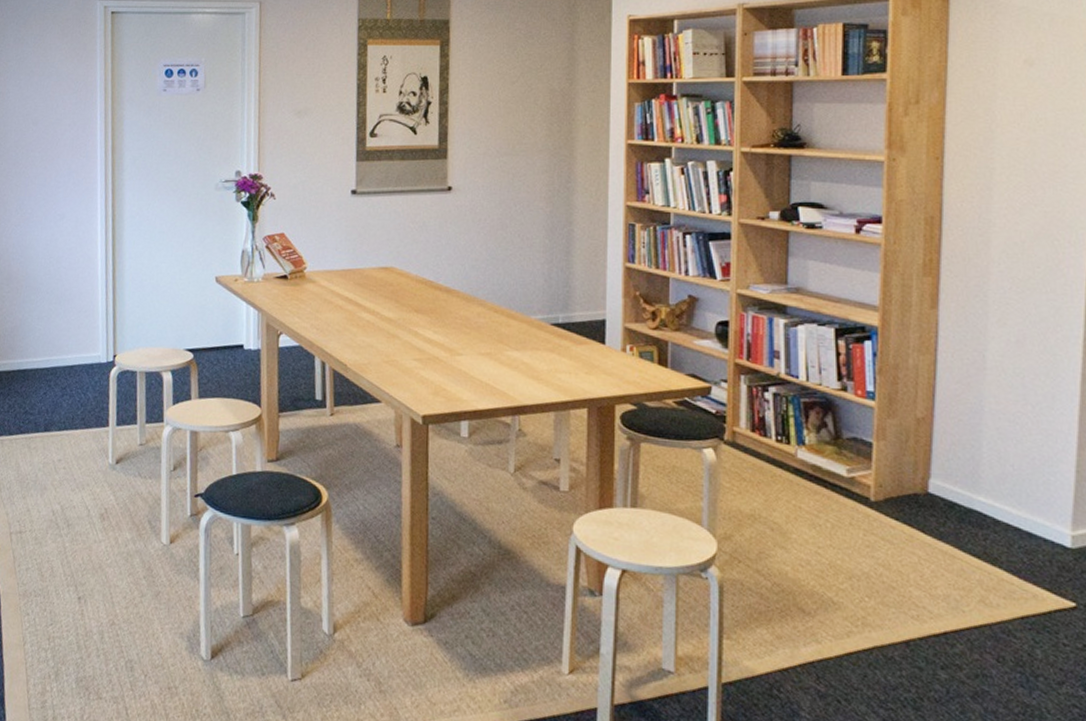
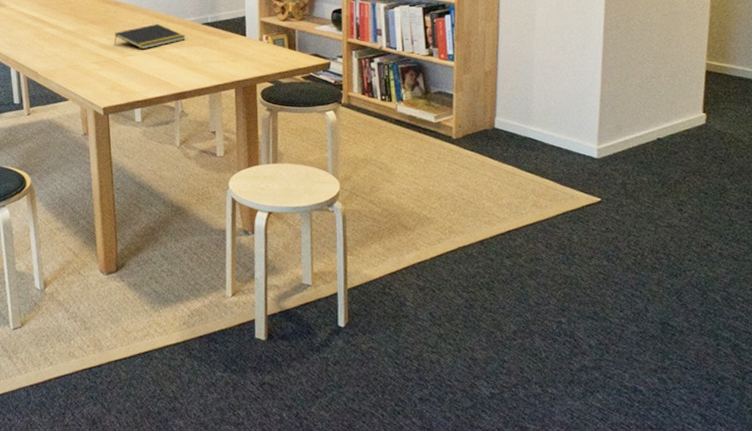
notepad: none [442,319,530,349] -> present [114,24,186,50]

